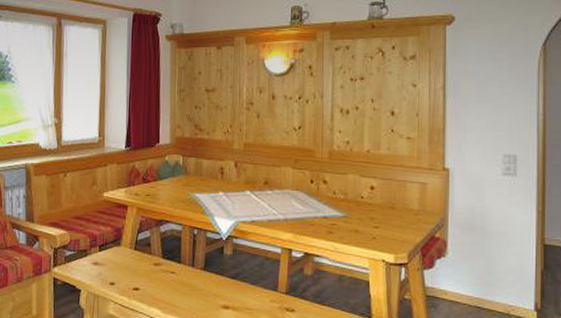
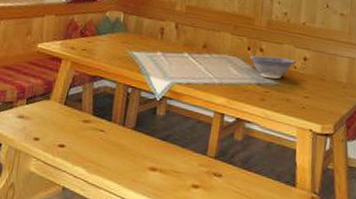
decorative bowl: none [313,188,362,210] -> present [249,55,296,79]

